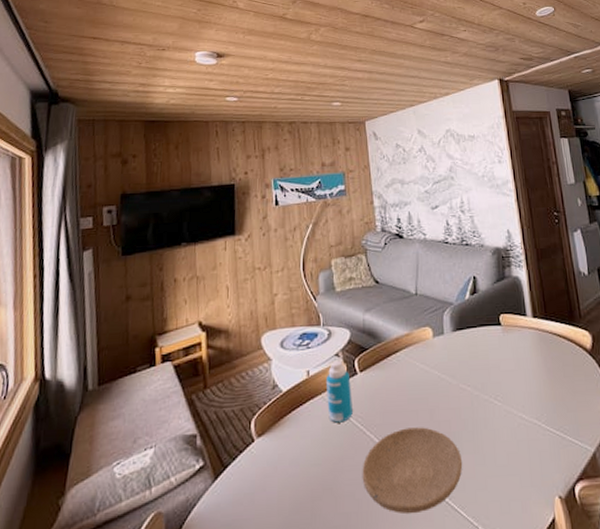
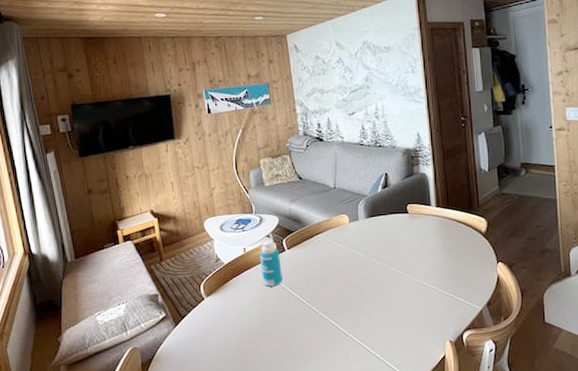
plate: present [362,427,463,515] -> none [291,290,372,352]

